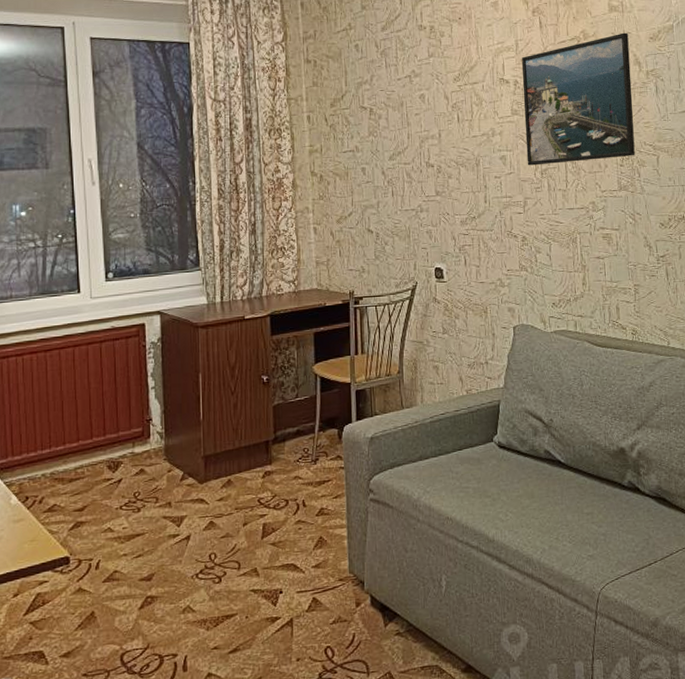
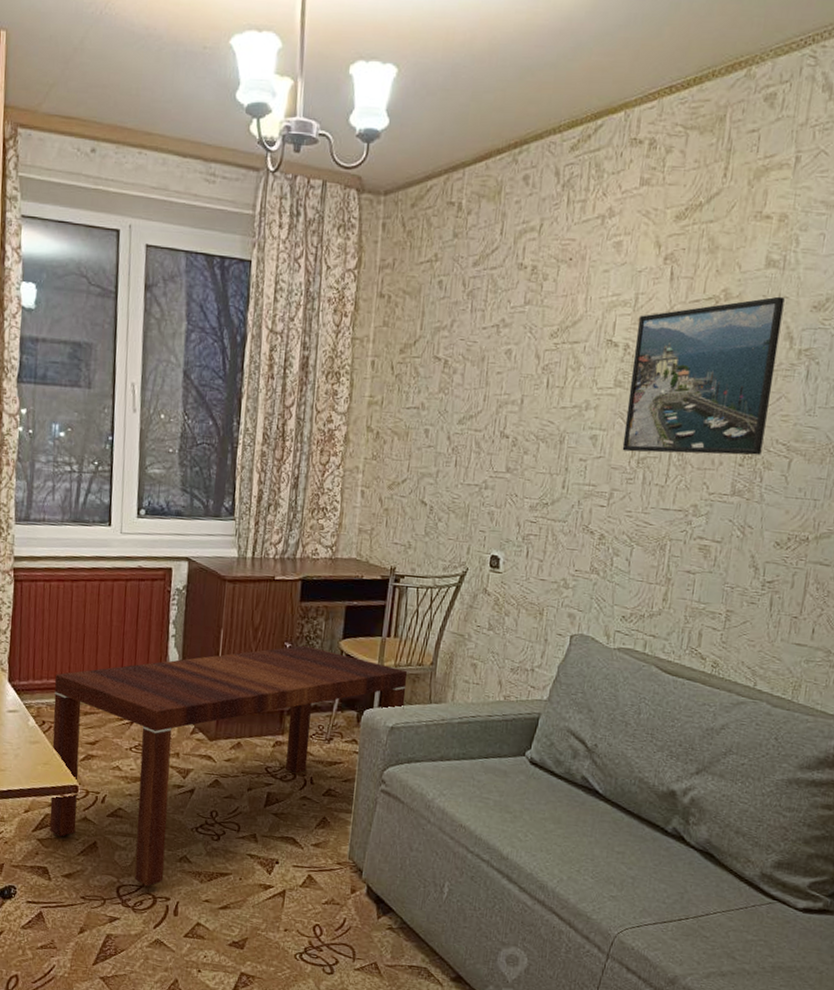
coffee table: none [35,375,380,647] -> present [49,645,408,887]

